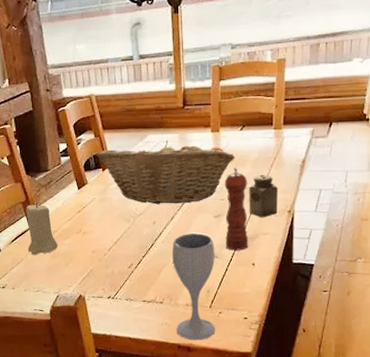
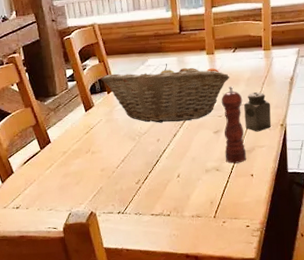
candle: present [26,203,58,254] -> none [36,126,68,175]
cup: present [173,233,216,341] -> none [176,148,221,250]

